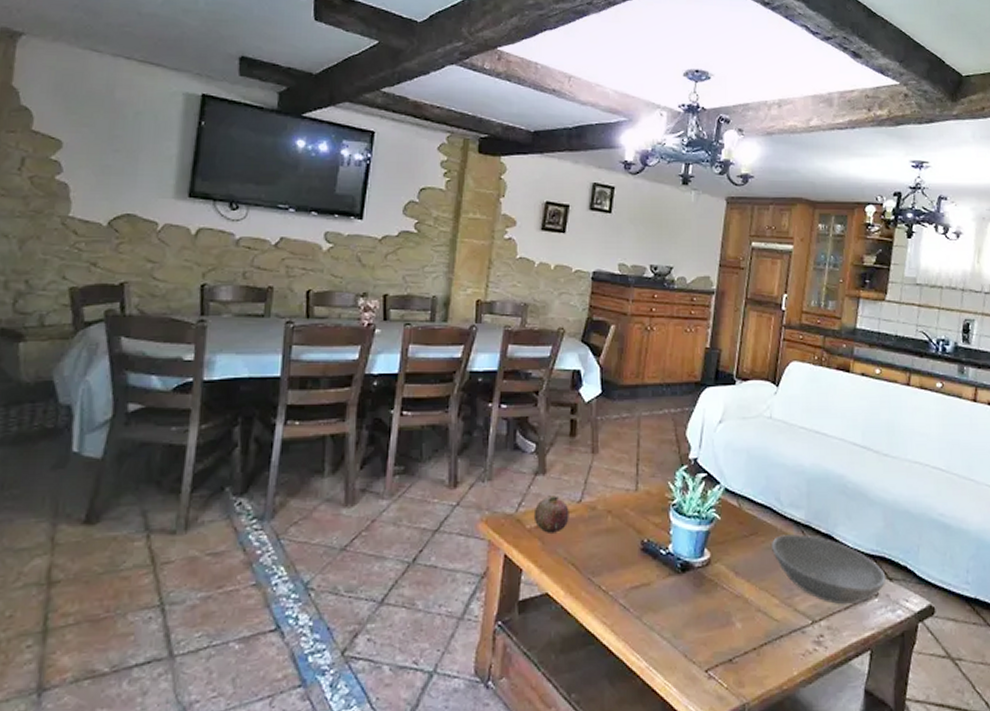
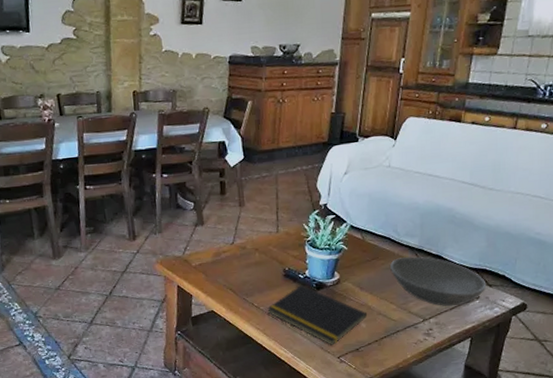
fruit: present [533,496,569,533] -> none [197,240,225,268]
notepad: none [618,563,744,652] -> present [267,284,368,345]

